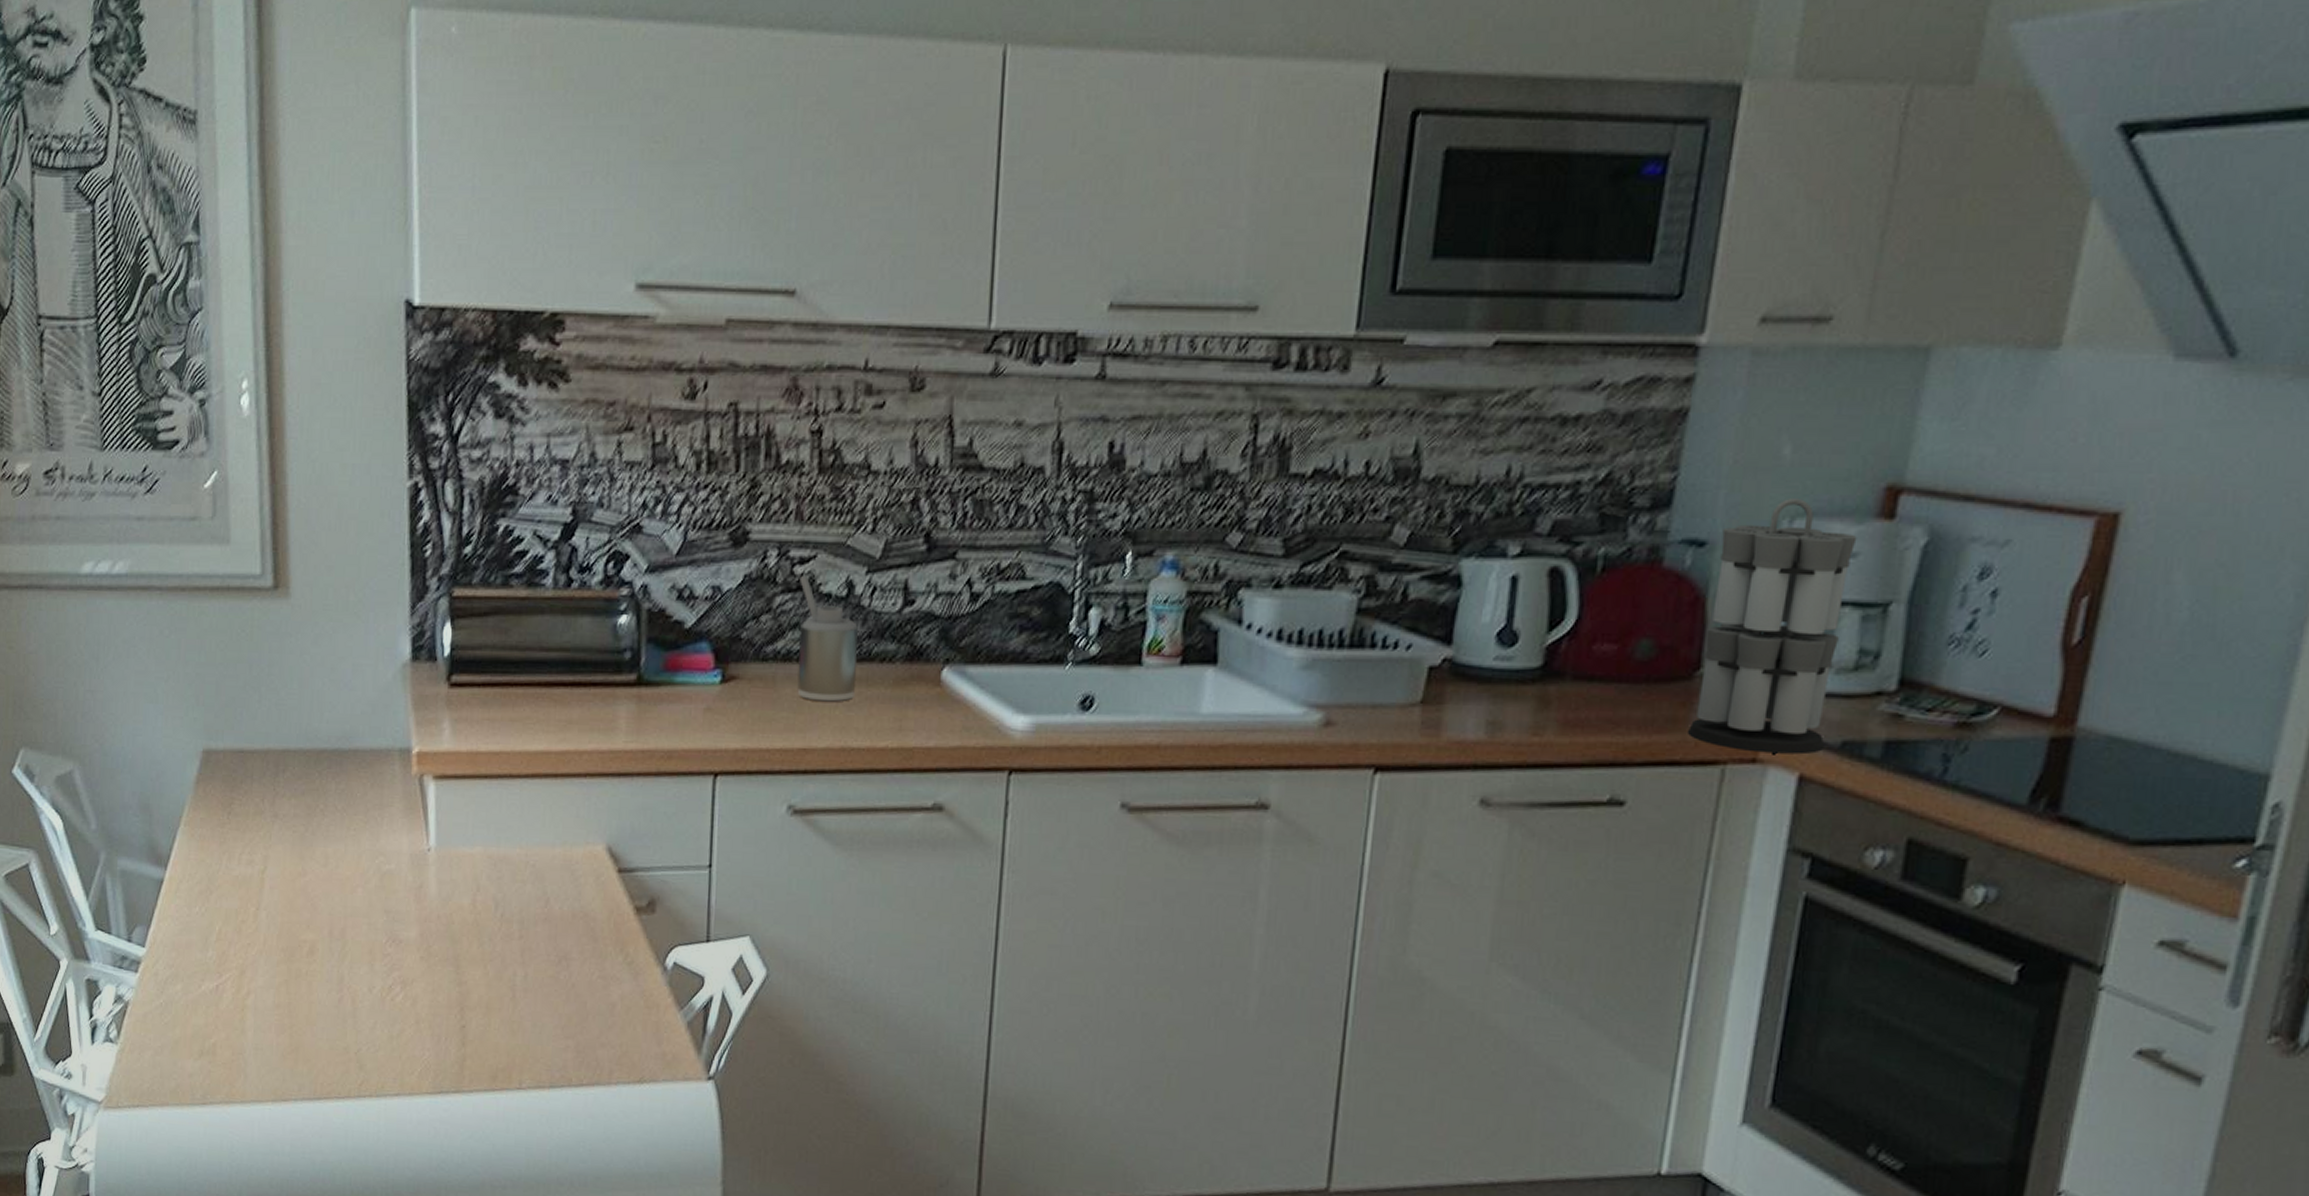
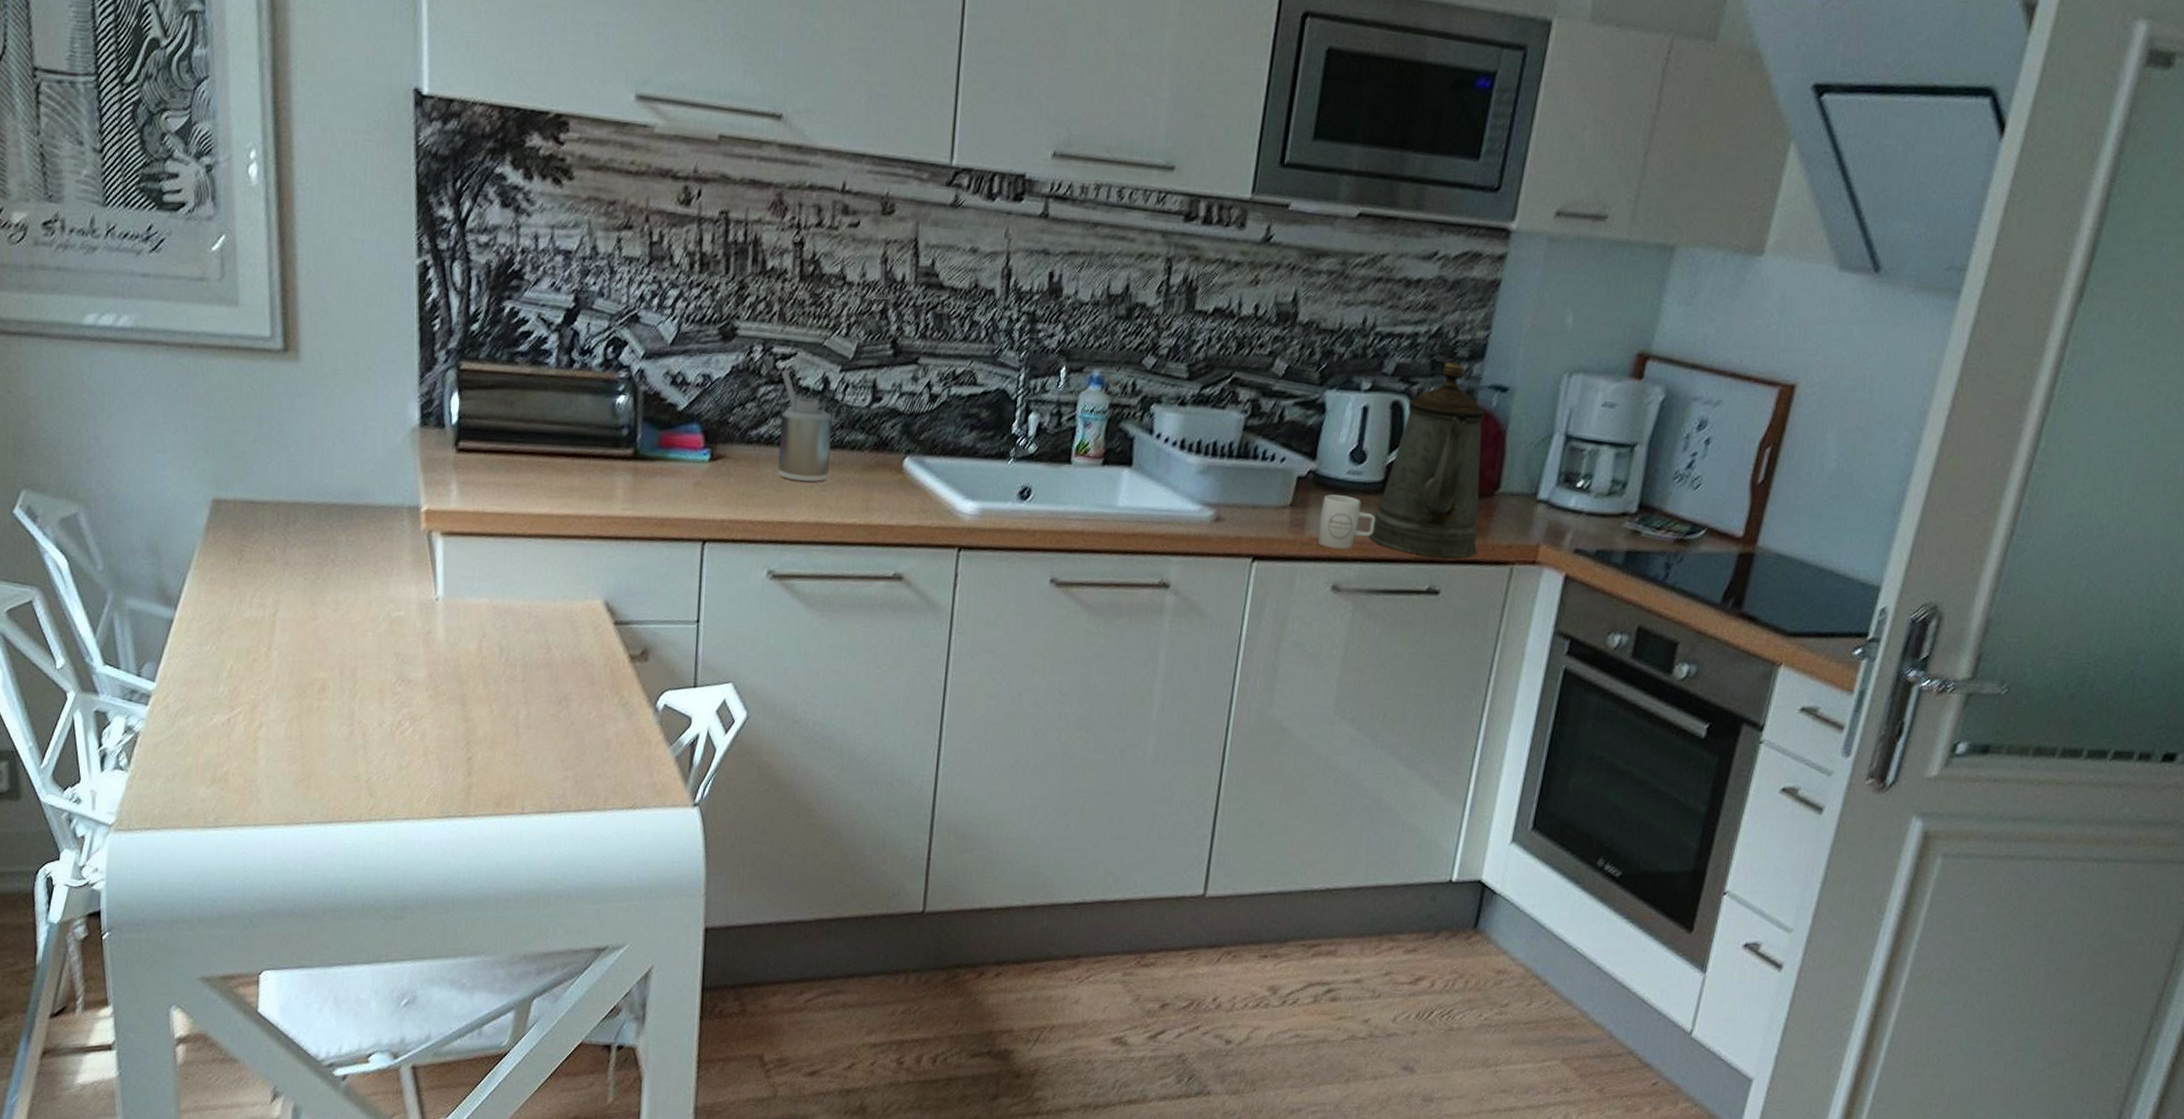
mug: none [1458,686,1535,755] -> present [1317,494,1376,551]
coffee pot: none [1525,513,1677,762] -> present [1368,361,1486,560]
spice rack: present [1686,497,1857,755] -> none [1487,357,1616,560]

